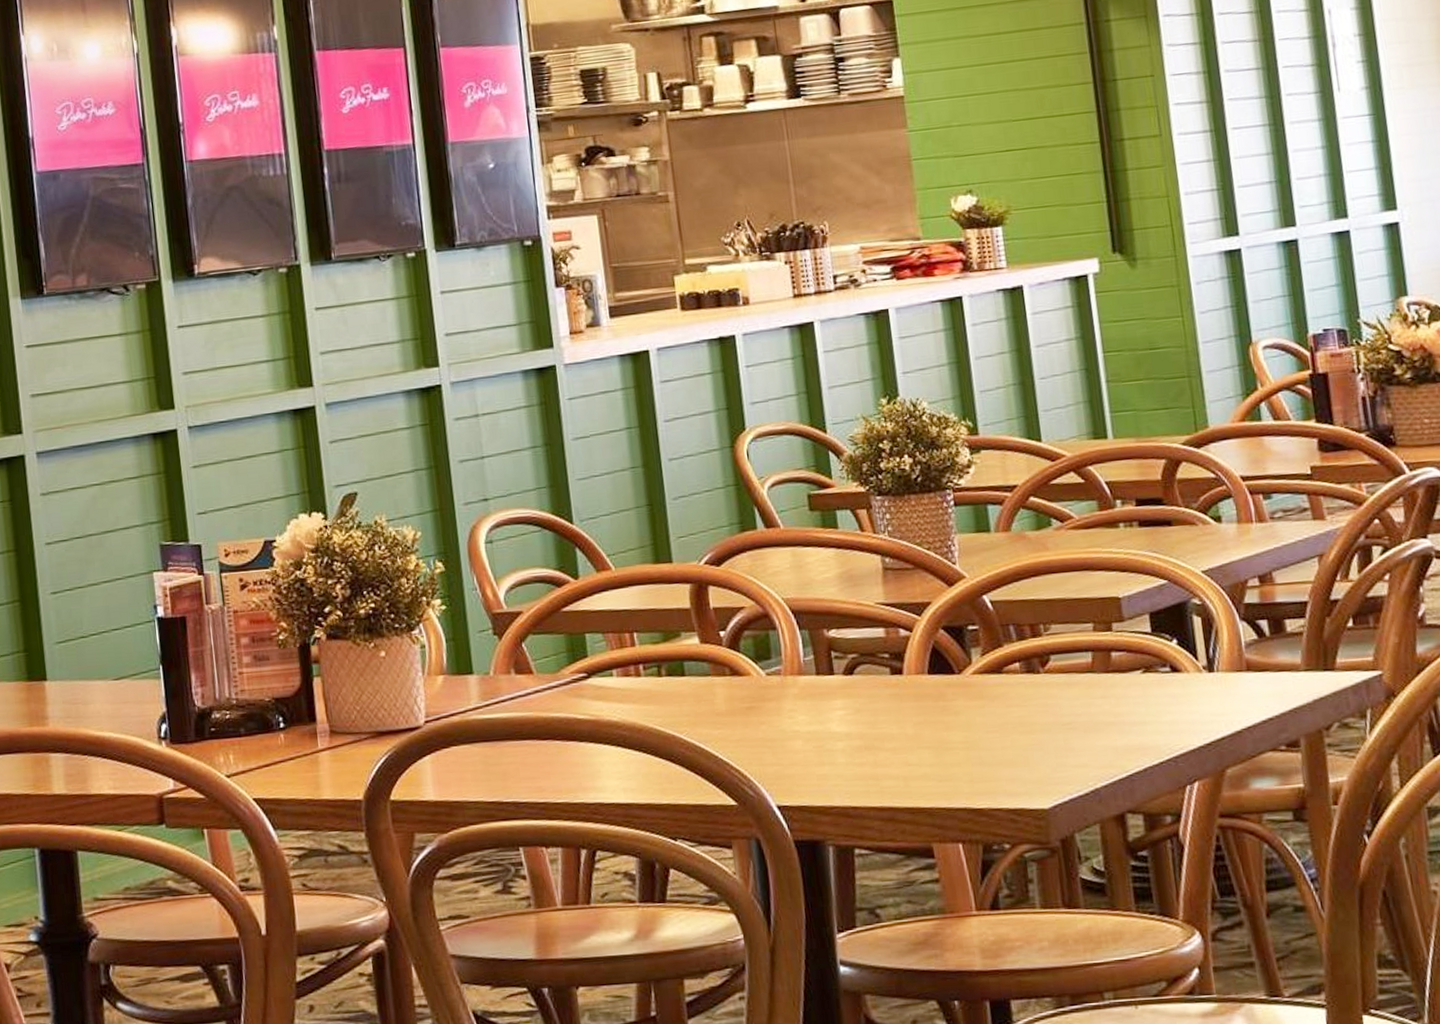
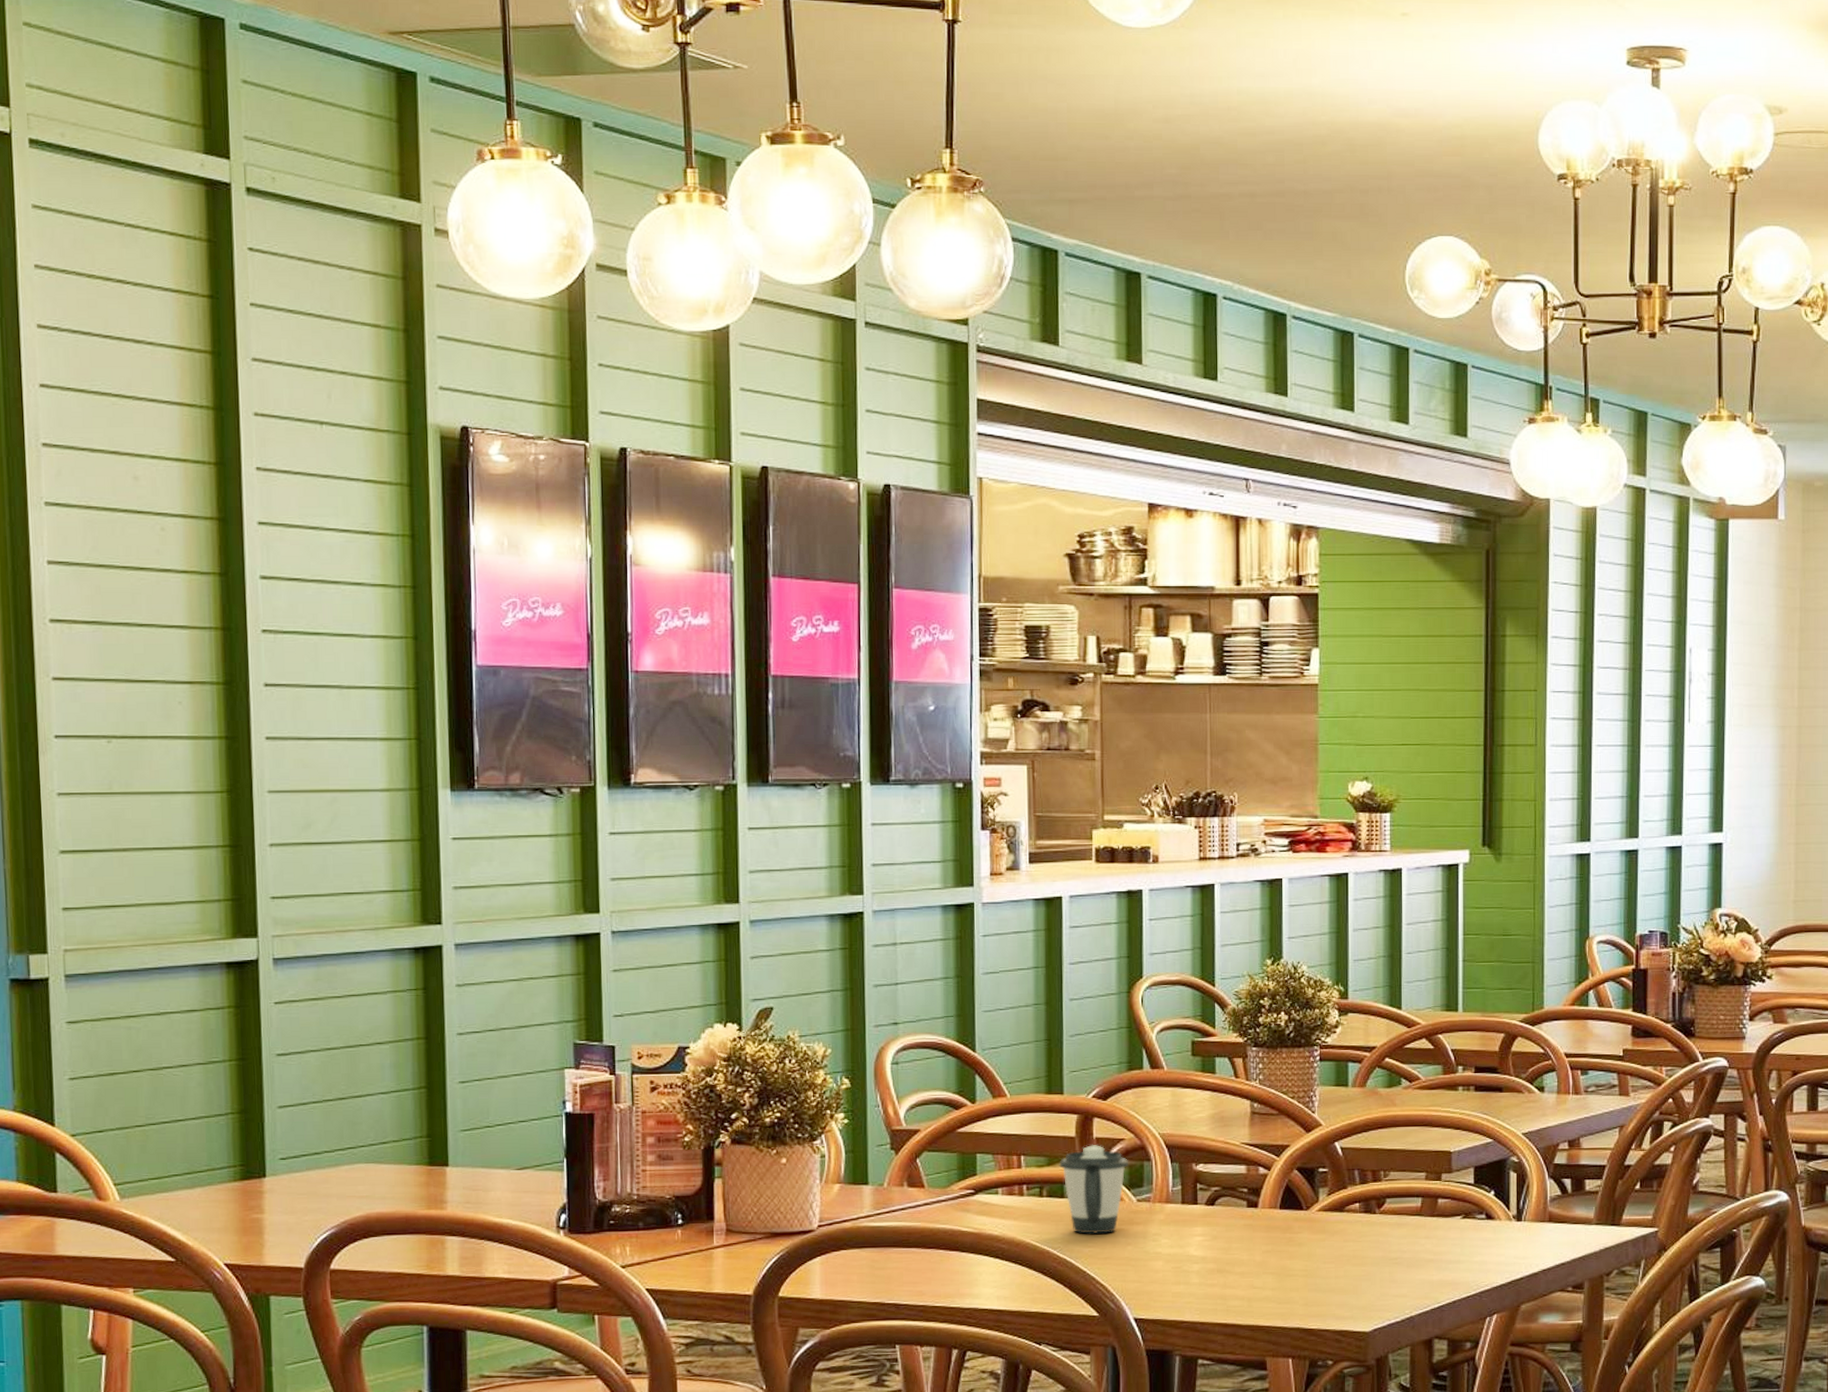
cup: none [675,615,753,715] -> present [1059,1145,1129,1234]

